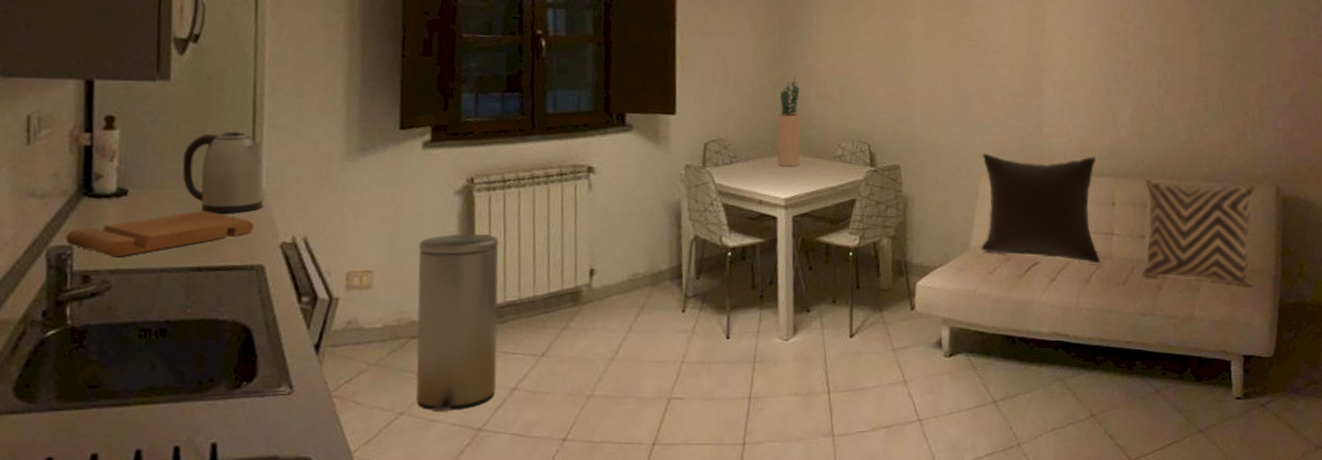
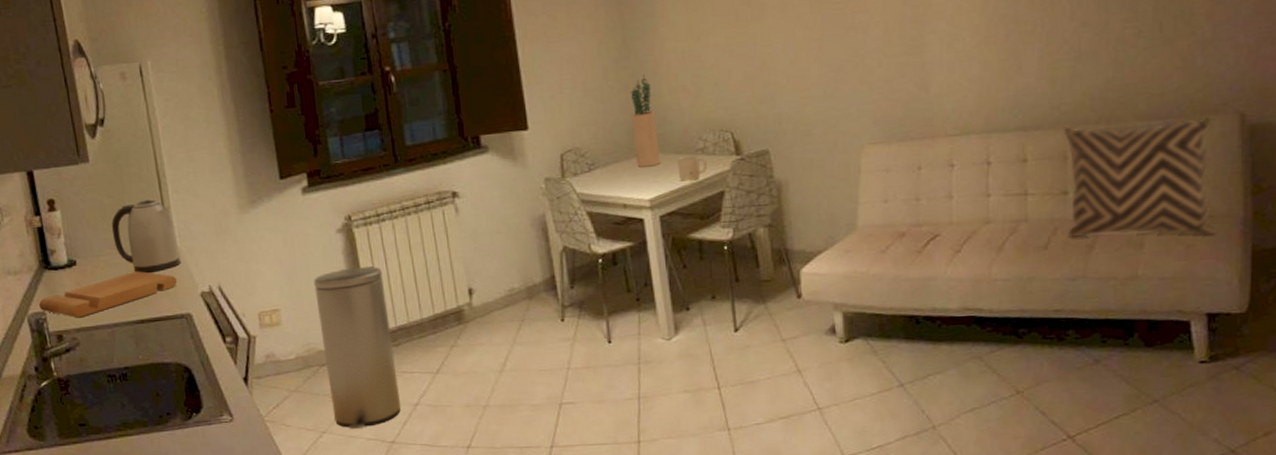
mug: none [815,161,843,186] -> present [677,156,707,182]
pillow: present [981,154,1100,264] -> none [861,111,1013,231]

